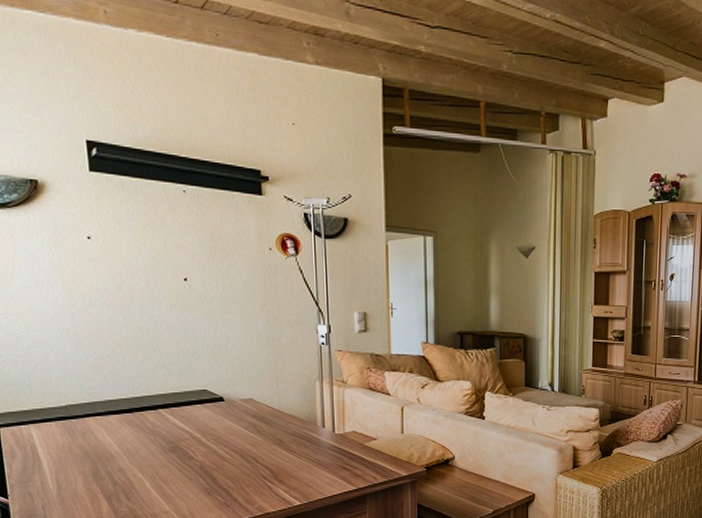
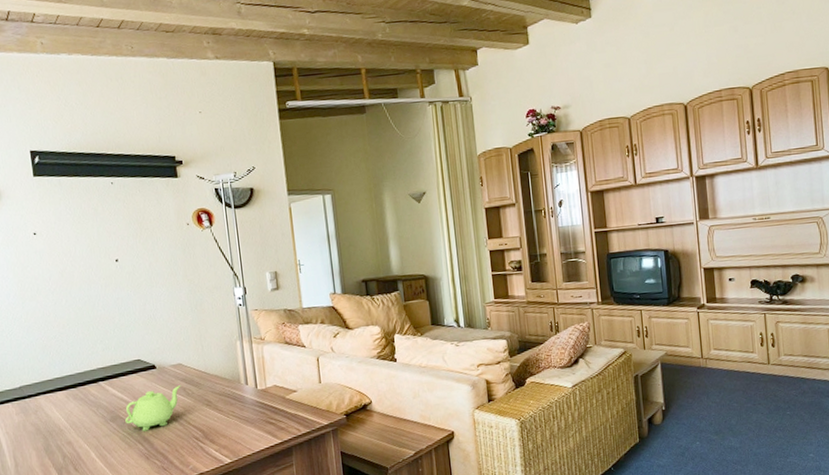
teapot: none [186,421,251,466] -> present [125,385,181,432]

